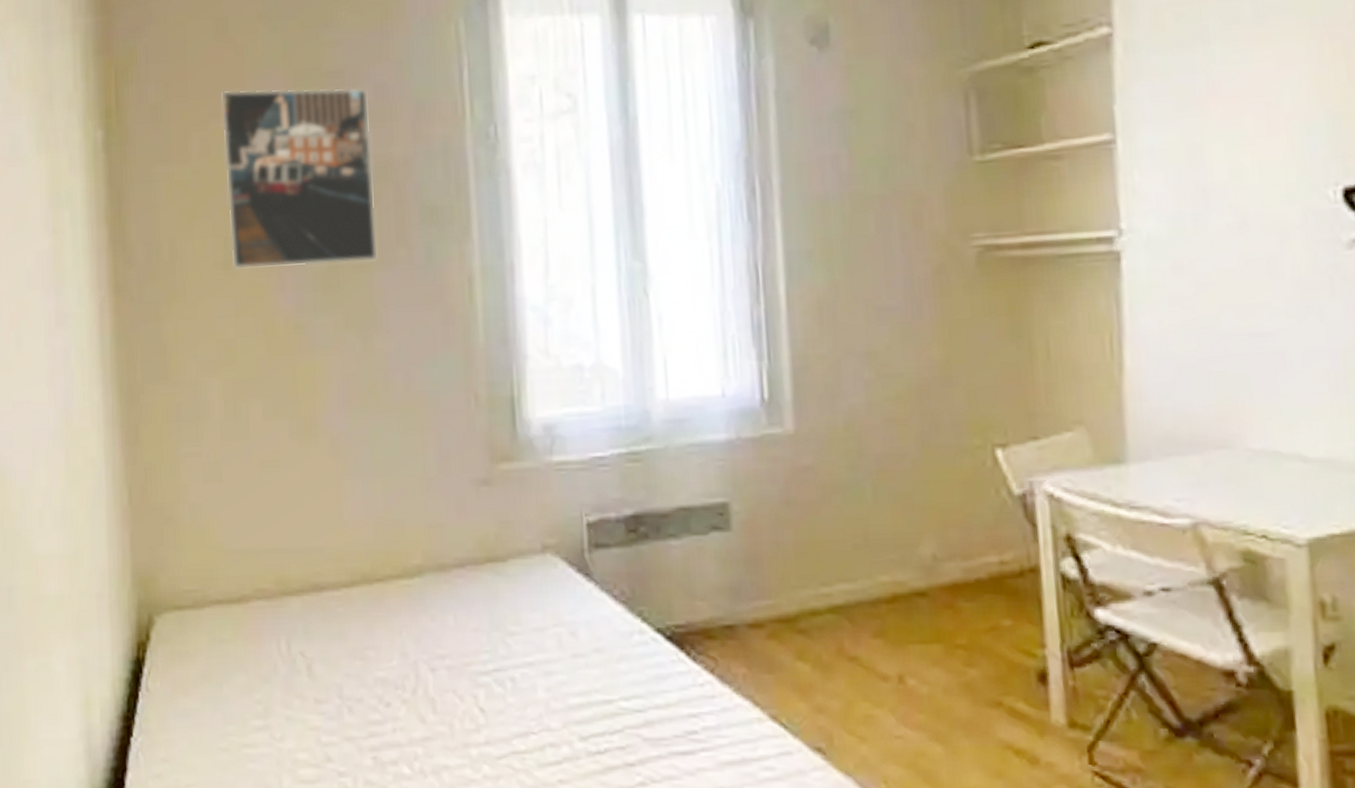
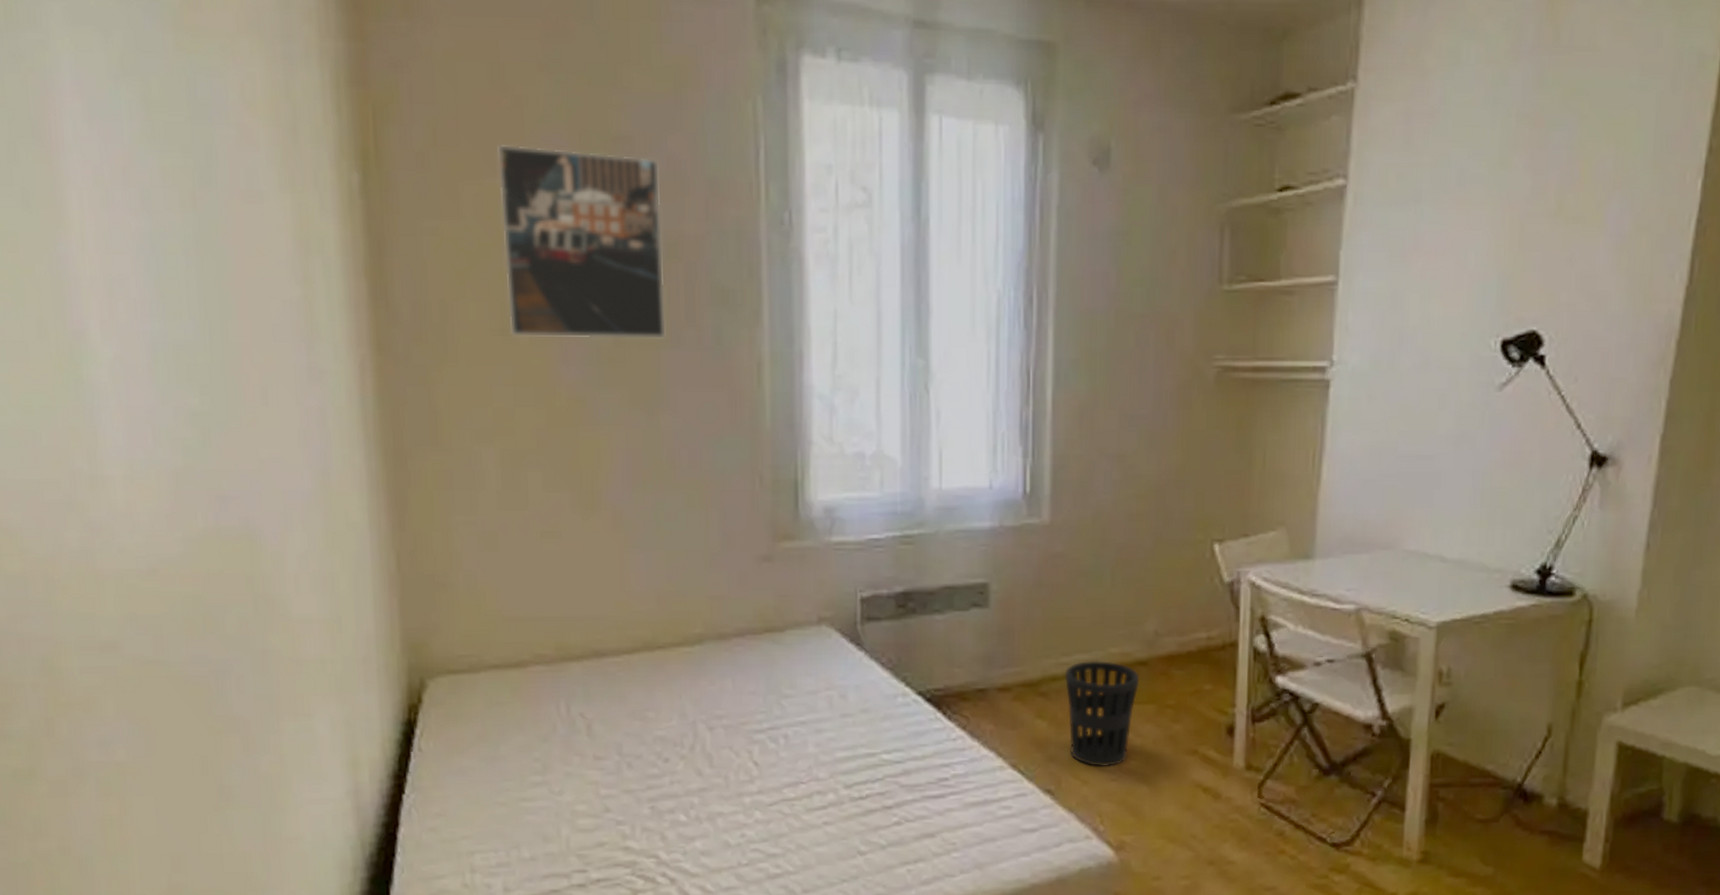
wastebasket: none [826,590,920,721] -> present [1064,660,1140,767]

